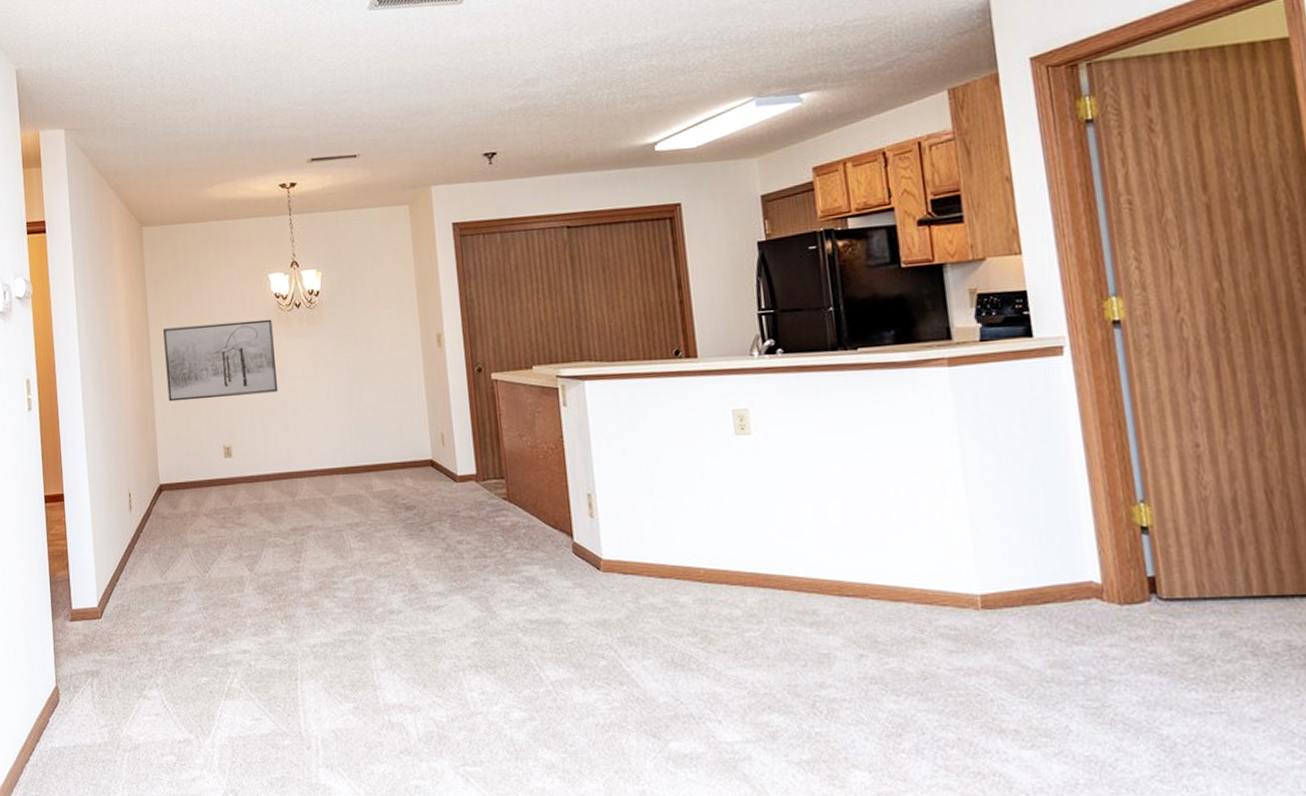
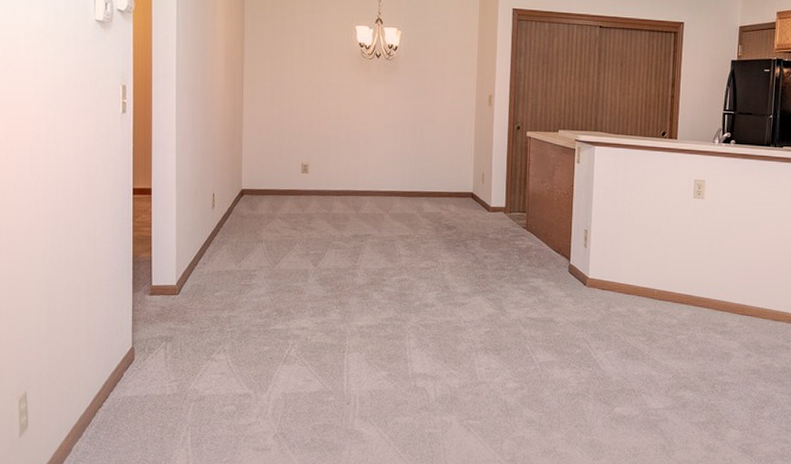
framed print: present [163,319,277,402] -> none [256,58,354,125]

